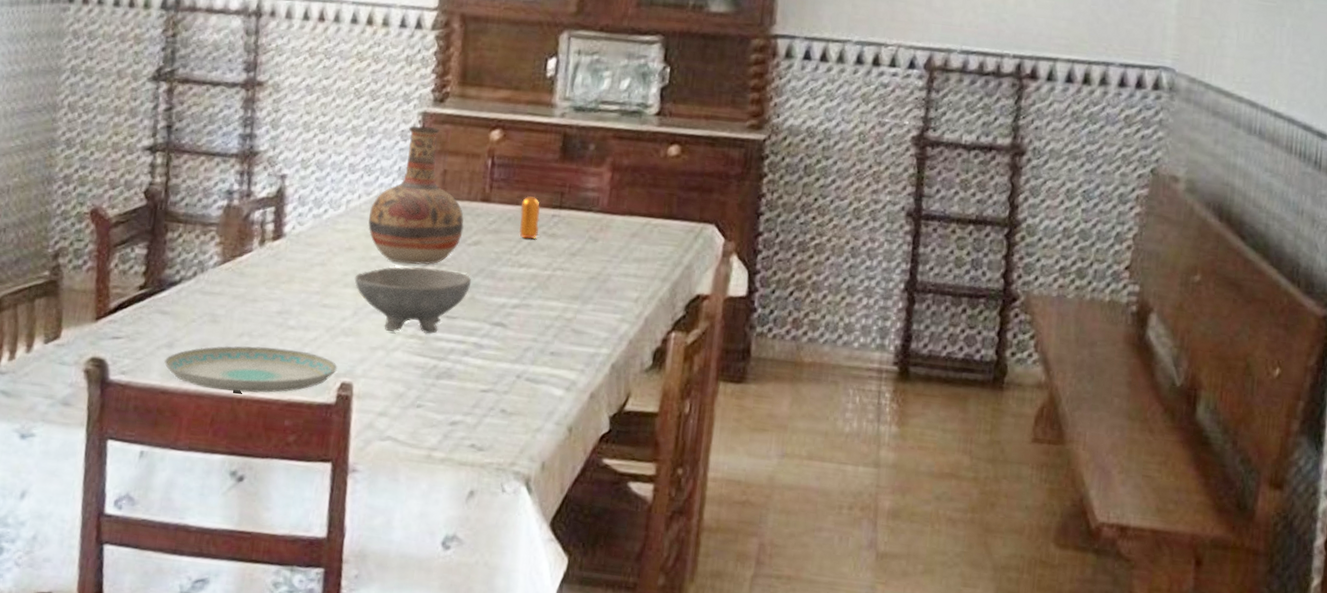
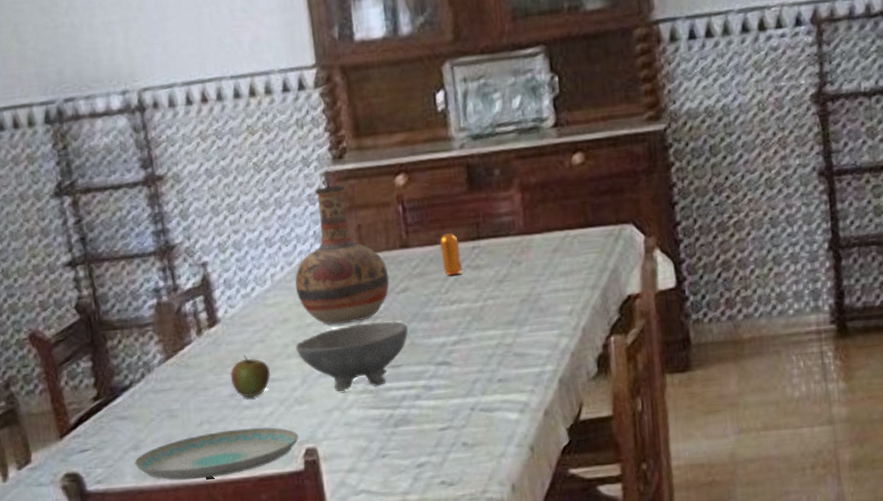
apple: none [282,275,324,319] -> present [230,355,271,398]

